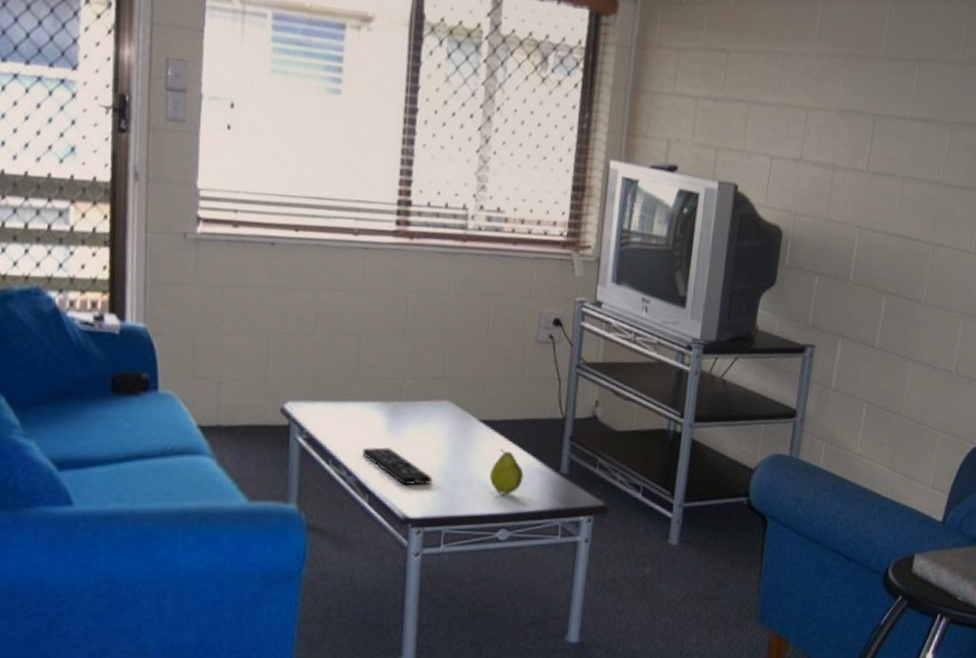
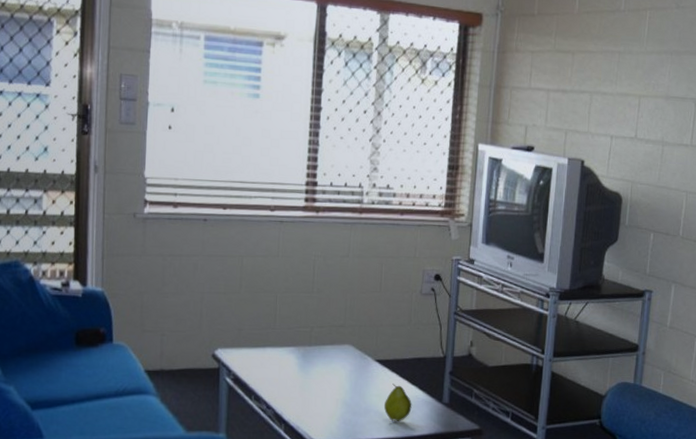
remote control: present [362,447,432,485] -> none [279,384,336,415]

